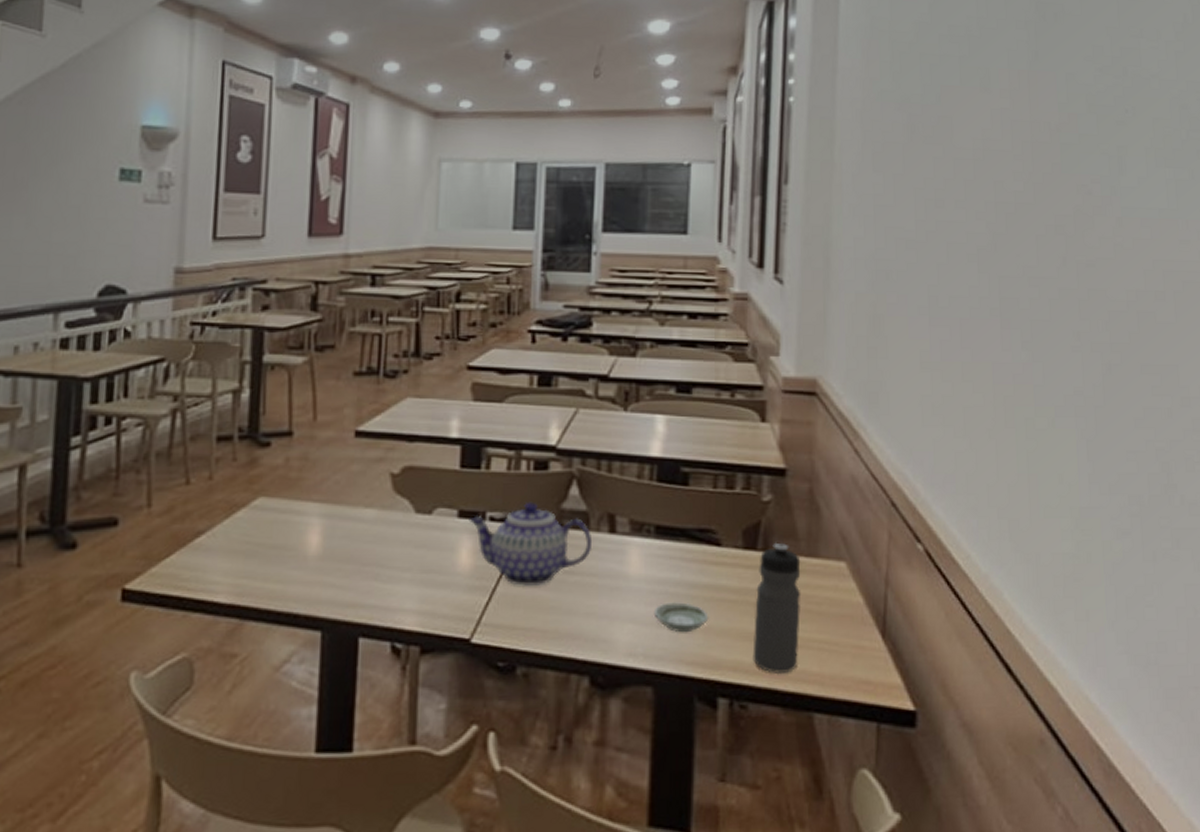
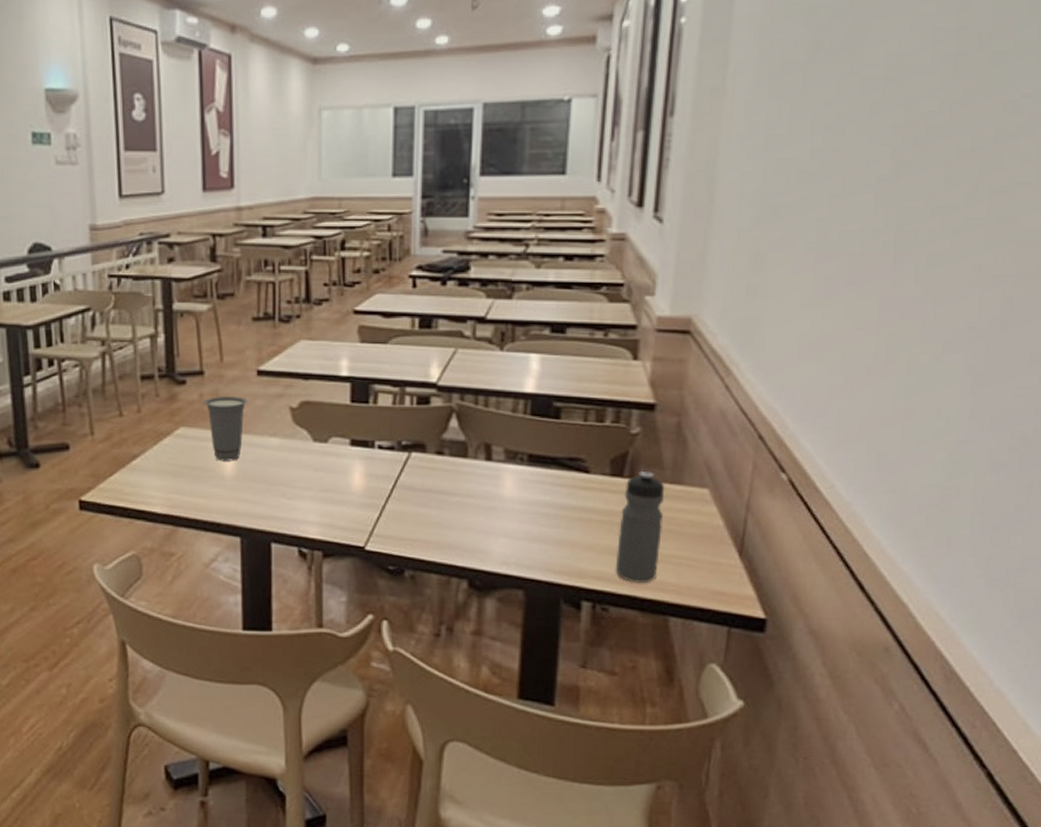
cup: none [289,461,341,538] -> present [203,396,247,461]
teapot: present [469,501,593,586] -> none [360,432,471,504]
saucer: present [653,602,709,633] -> none [525,521,576,547]

